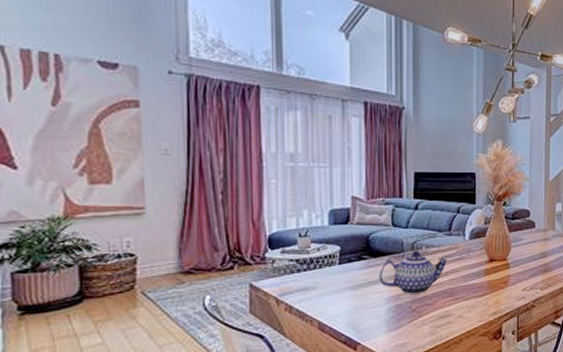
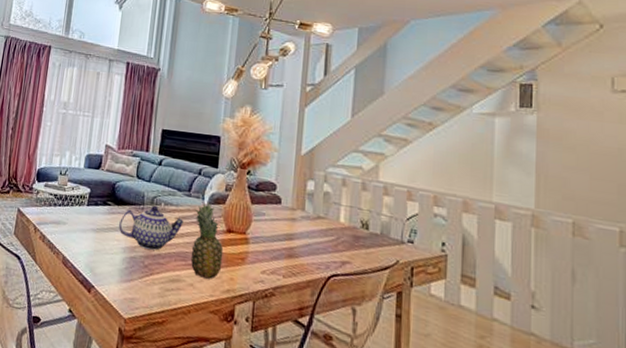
fruit: none [457,238,488,308] -> present [190,203,224,279]

